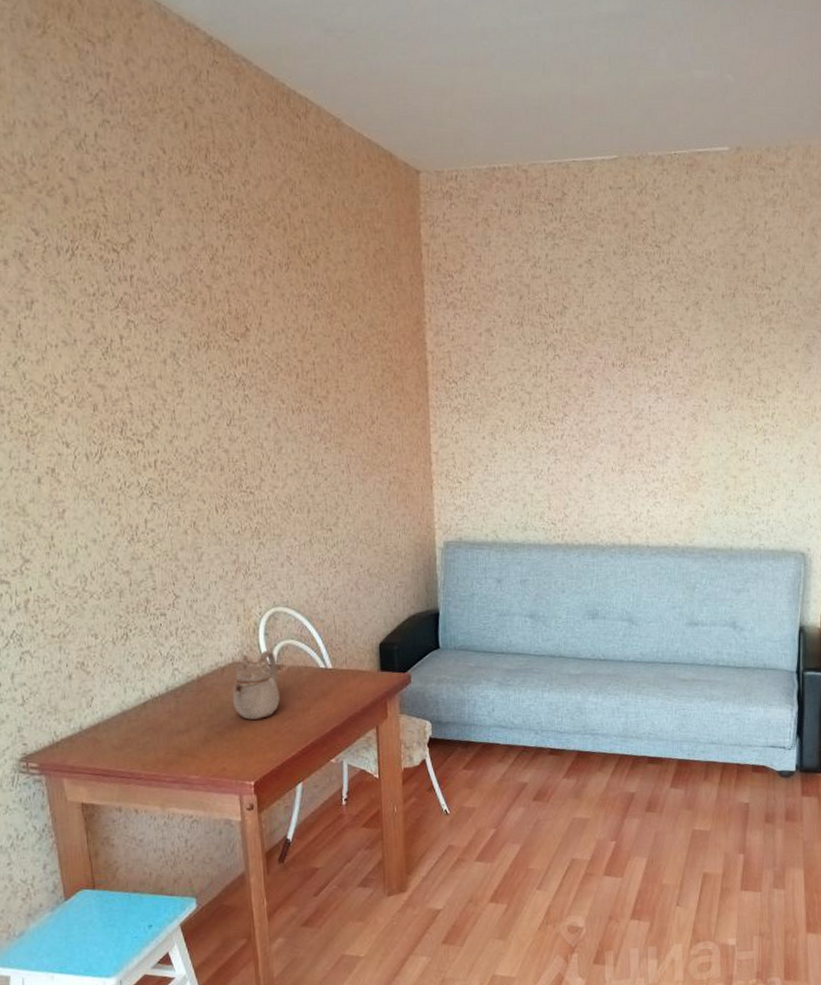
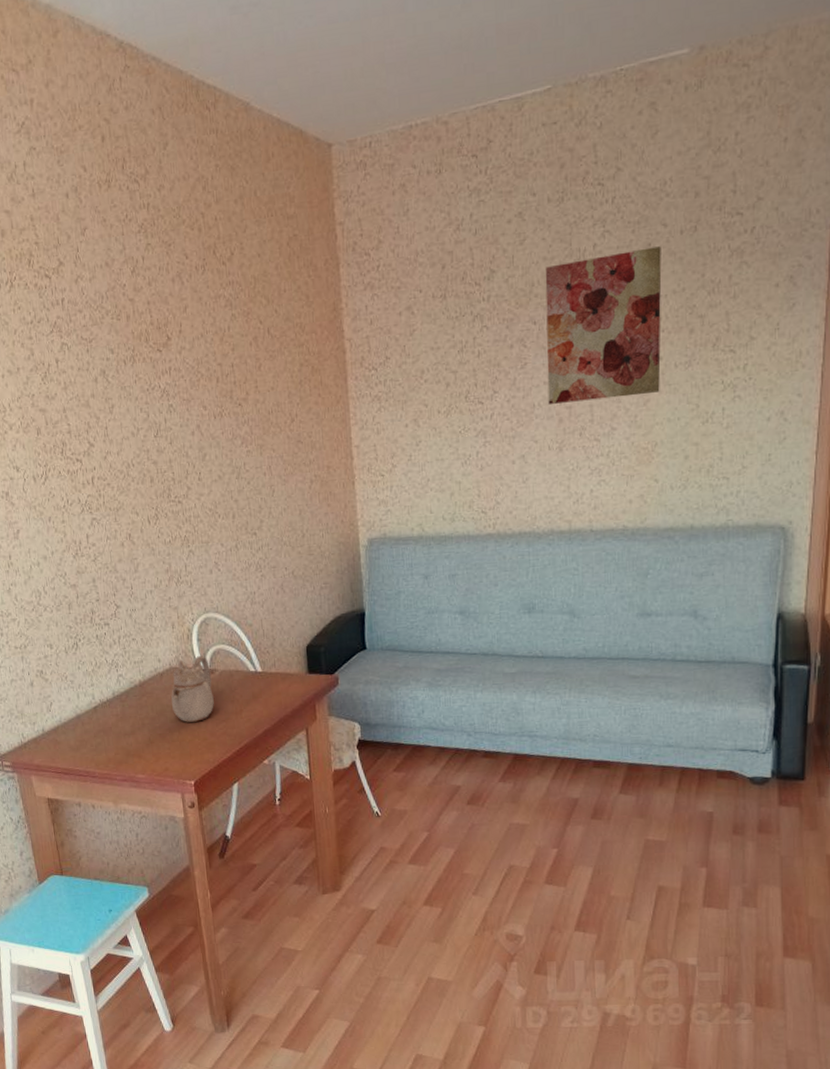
wall art: none [610,305,707,431] -> present [545,246,662,404]

